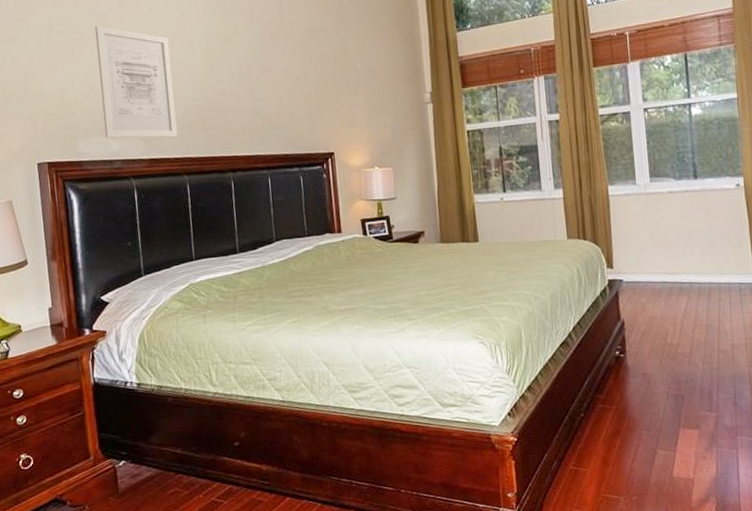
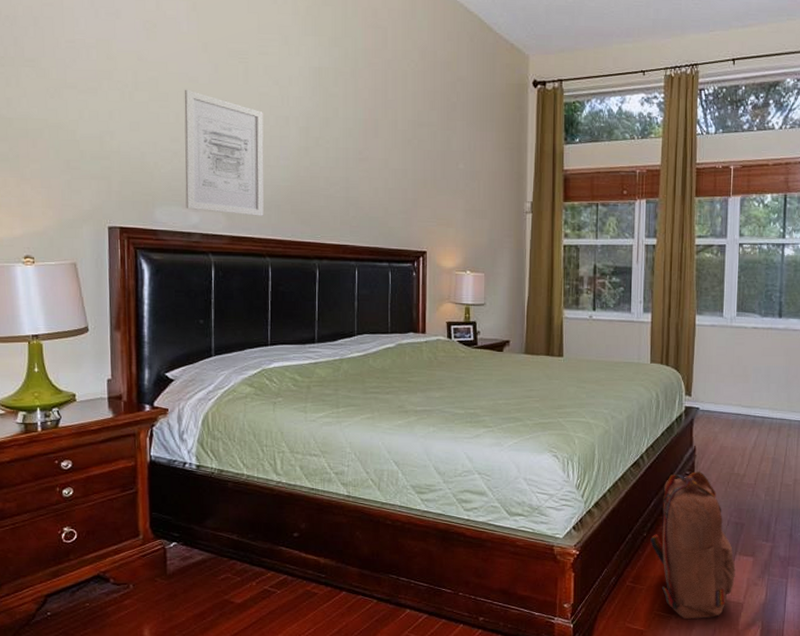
backpack: none [588,345,682,500] -> present [650,471,736,619]

